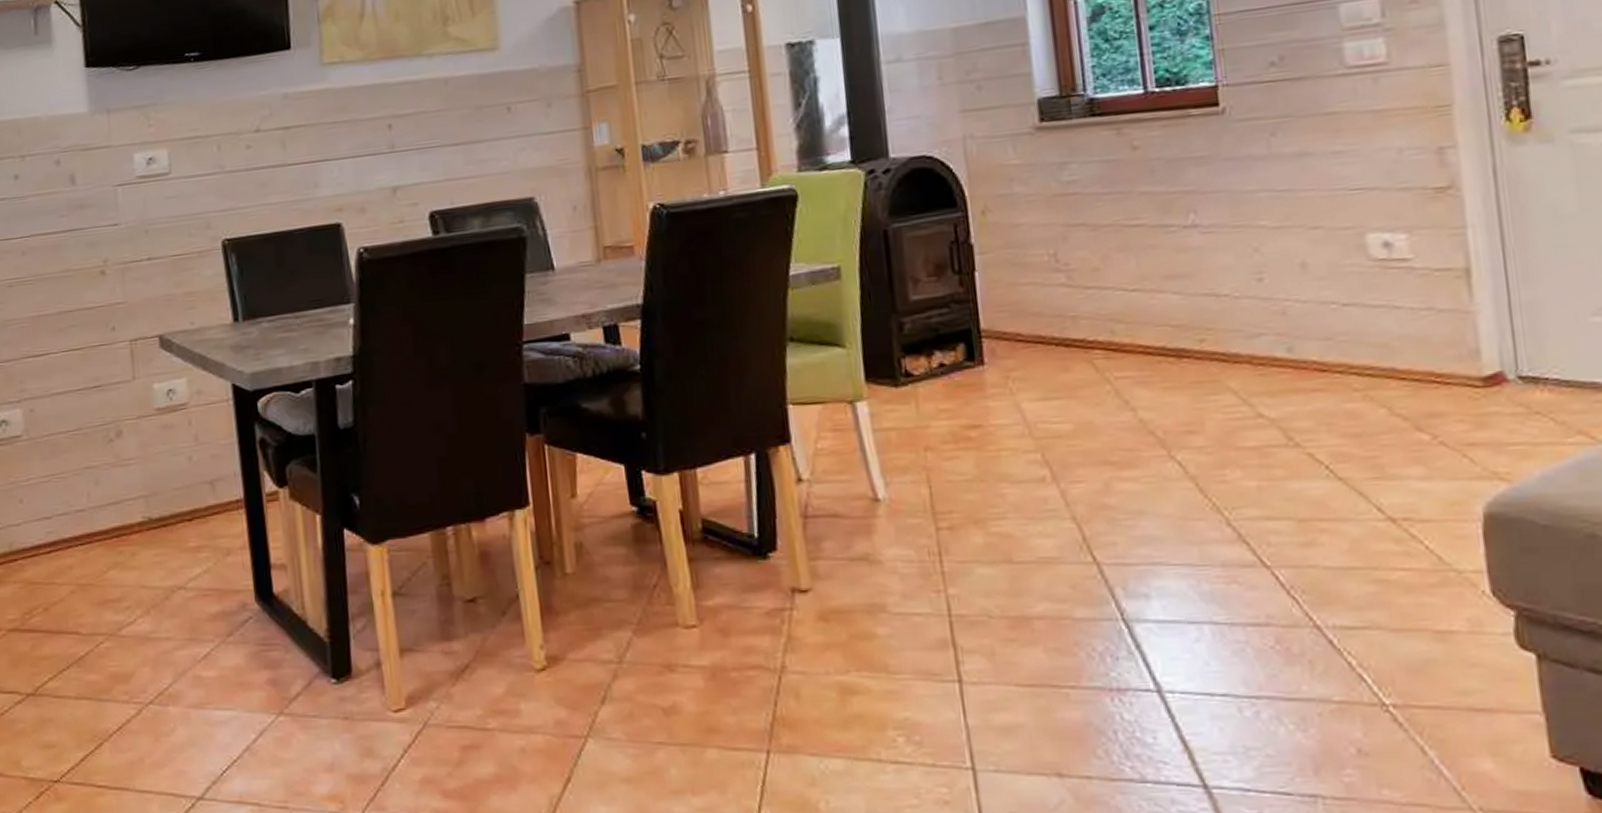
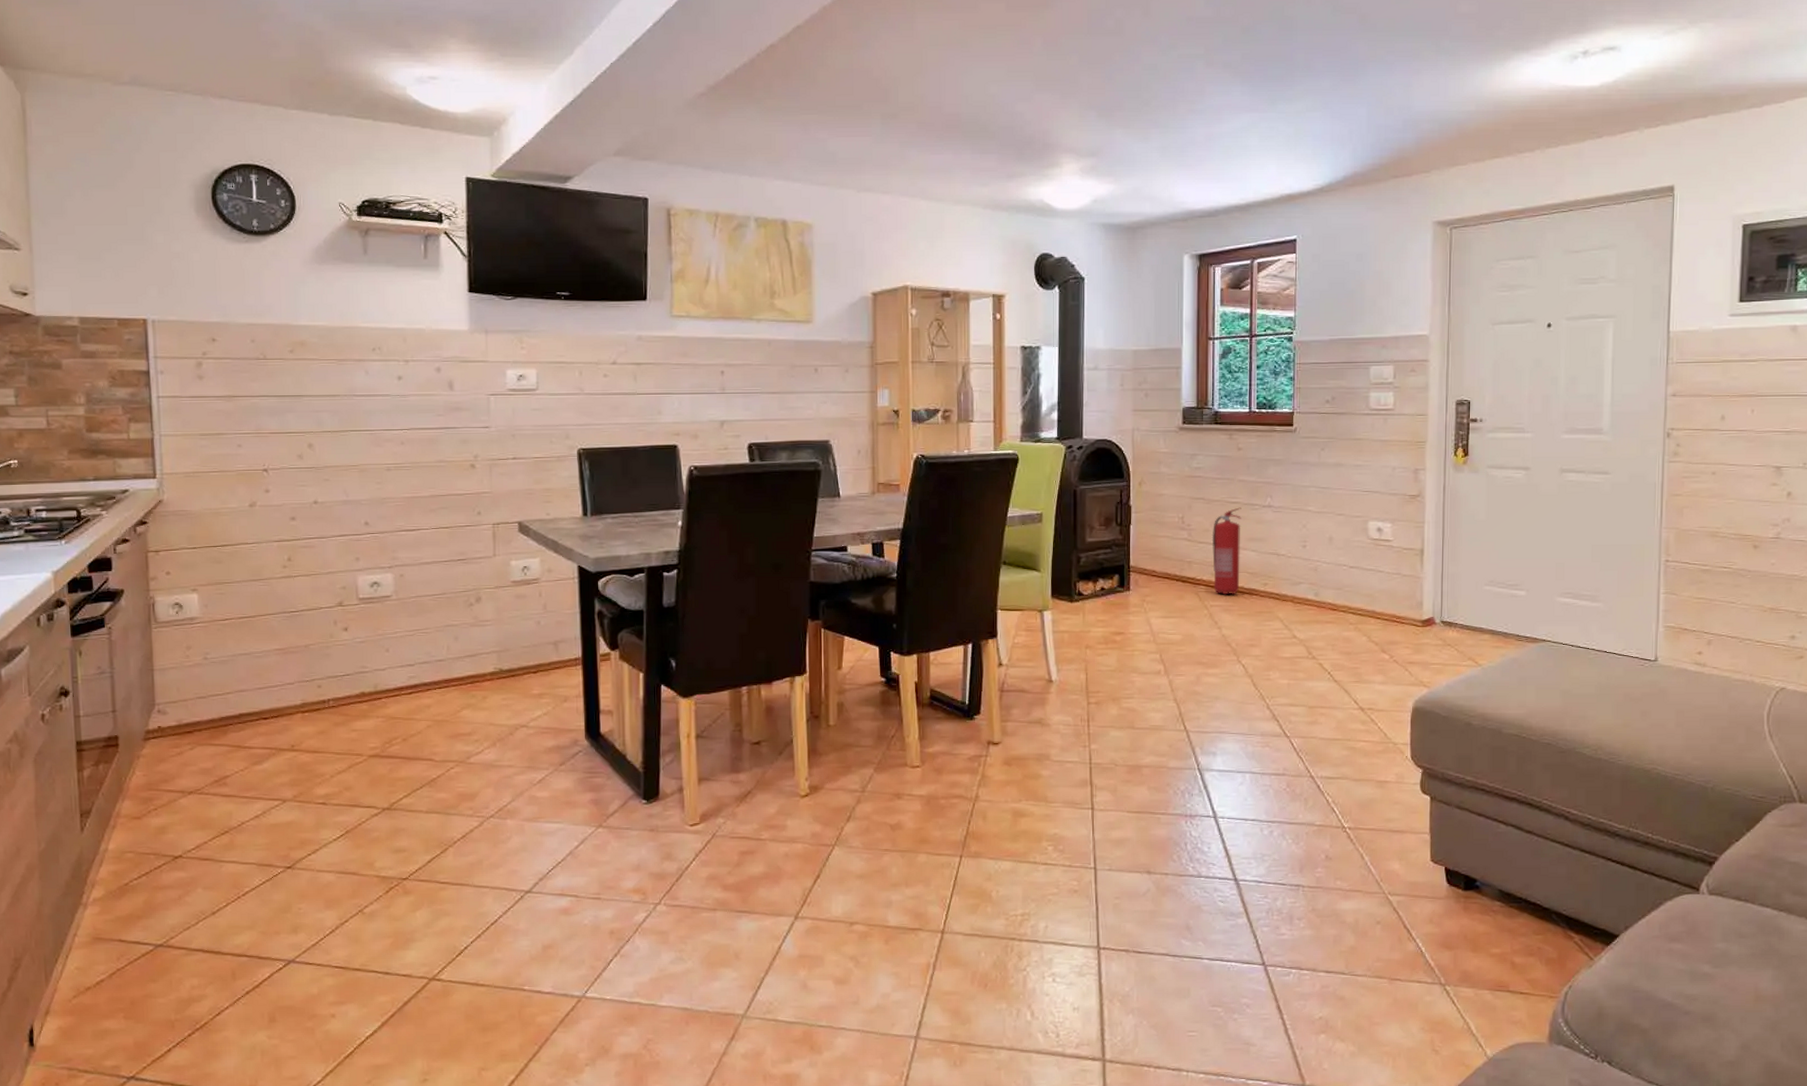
fire extinguisher: none [1104,231,1159,361] -> present [1211,507,1241,595]

